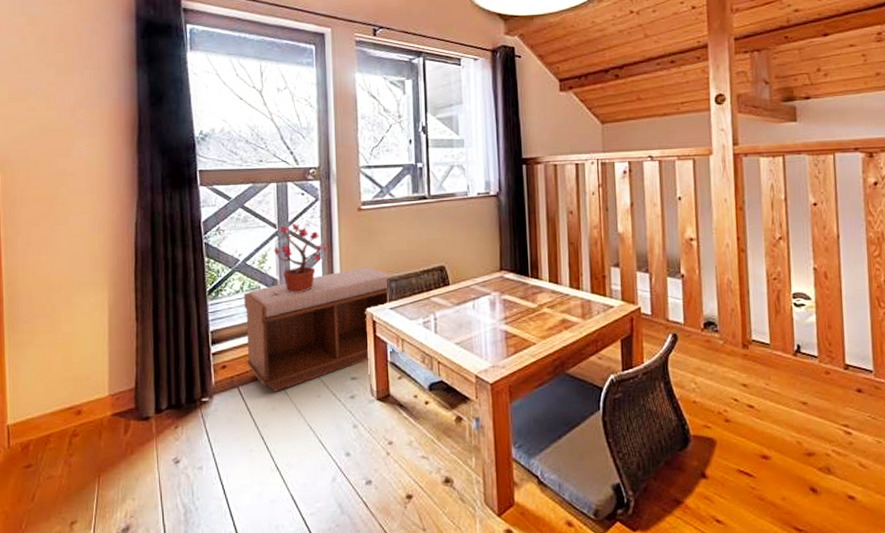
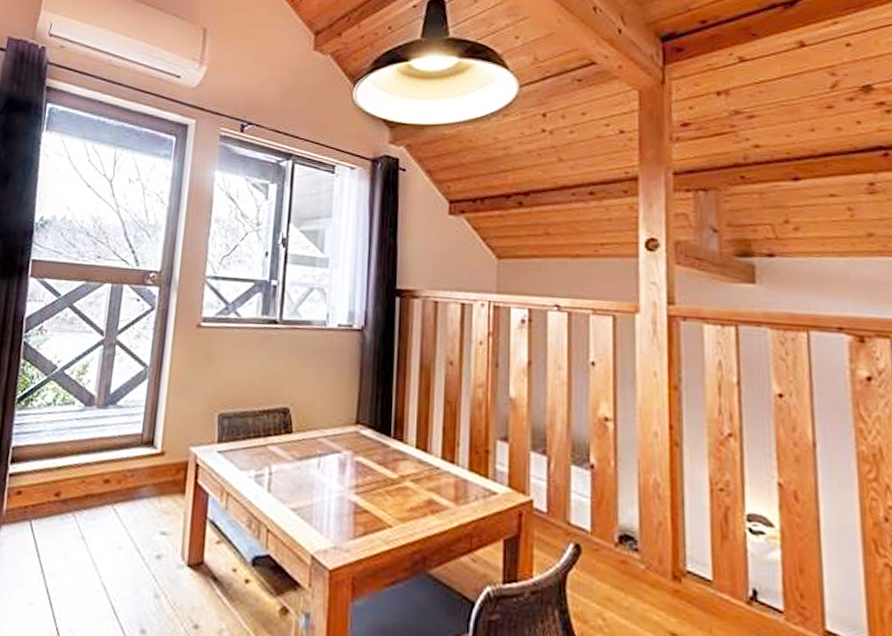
bench: present [244,267,394,393] -> none [44,395,228,535]
potted plant: present [272,223,328,294] -> none [86,333,157,416]

